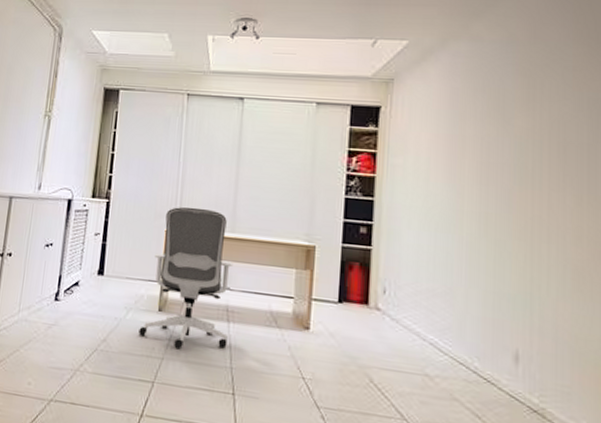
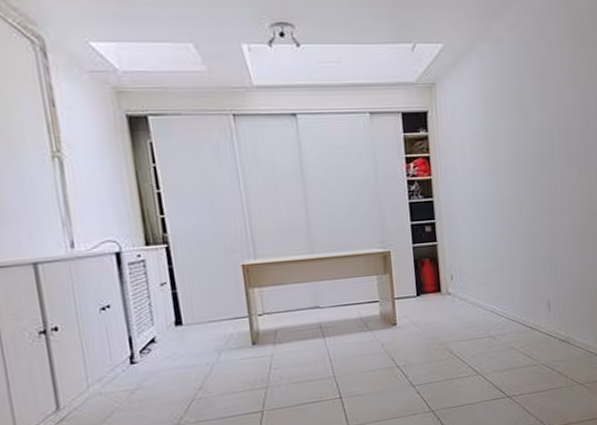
office chair: present [139,207,234,350] -> none [236,235,327,375]

